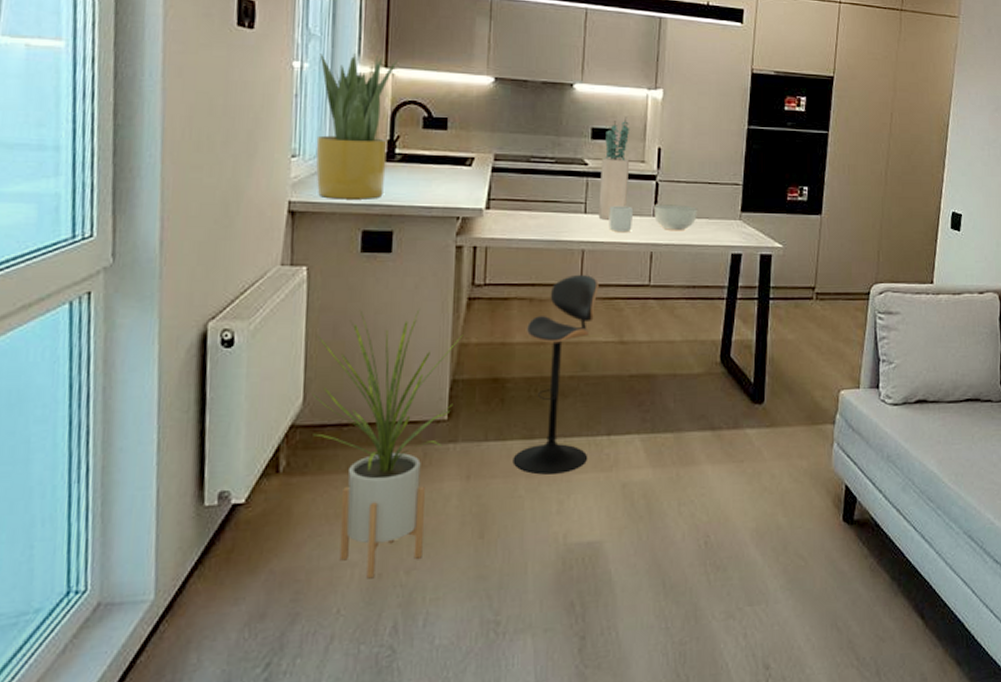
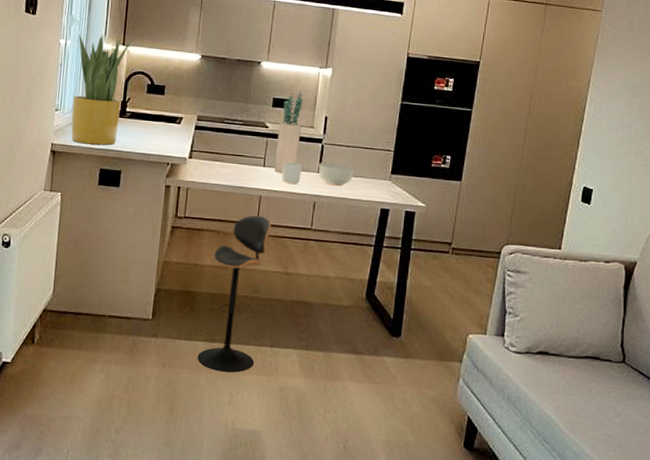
house plant: present [312,308,463,579] -> none [58,229,167,432]

